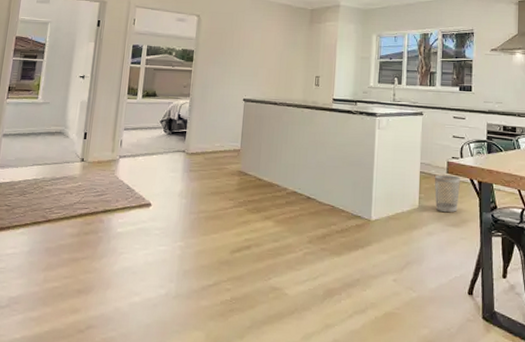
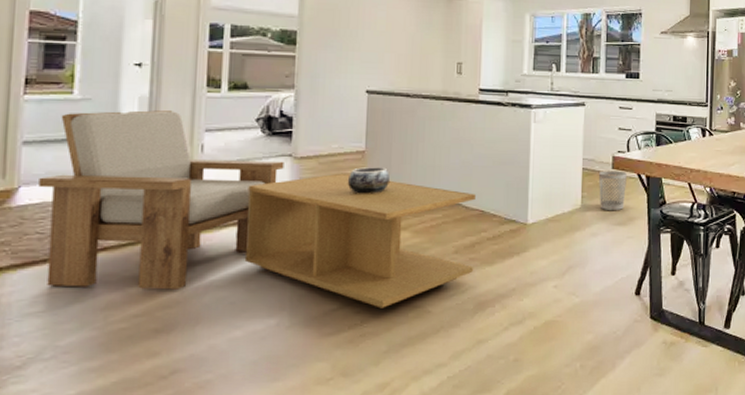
armchair: none [9,112,179,258] -> present [38,110,284,290]
coffee table: none [145,168,328,288] -> present [244,174,476,309]
decorative bowl: none [225,163,259,187] -> present [347,167,391,194]

